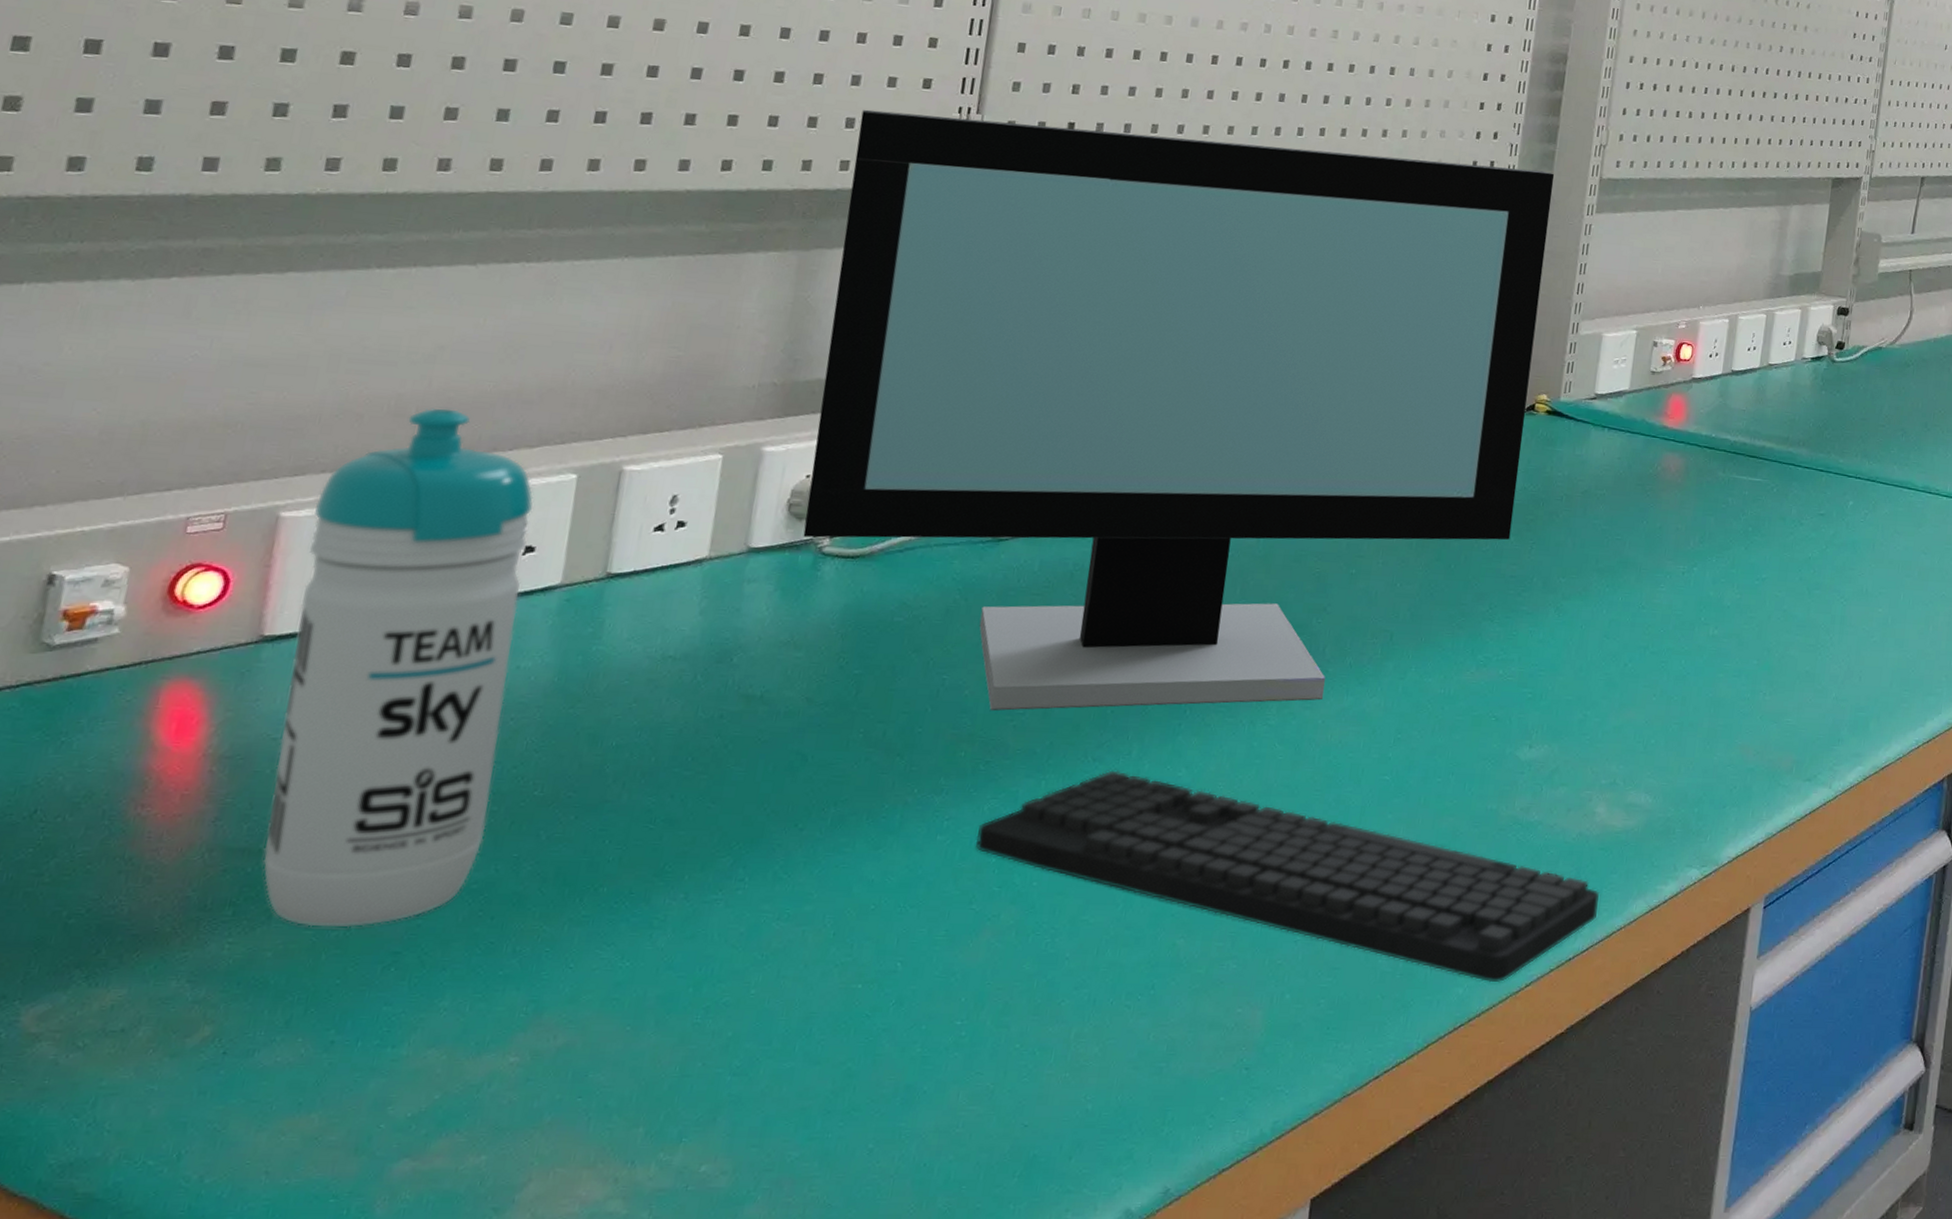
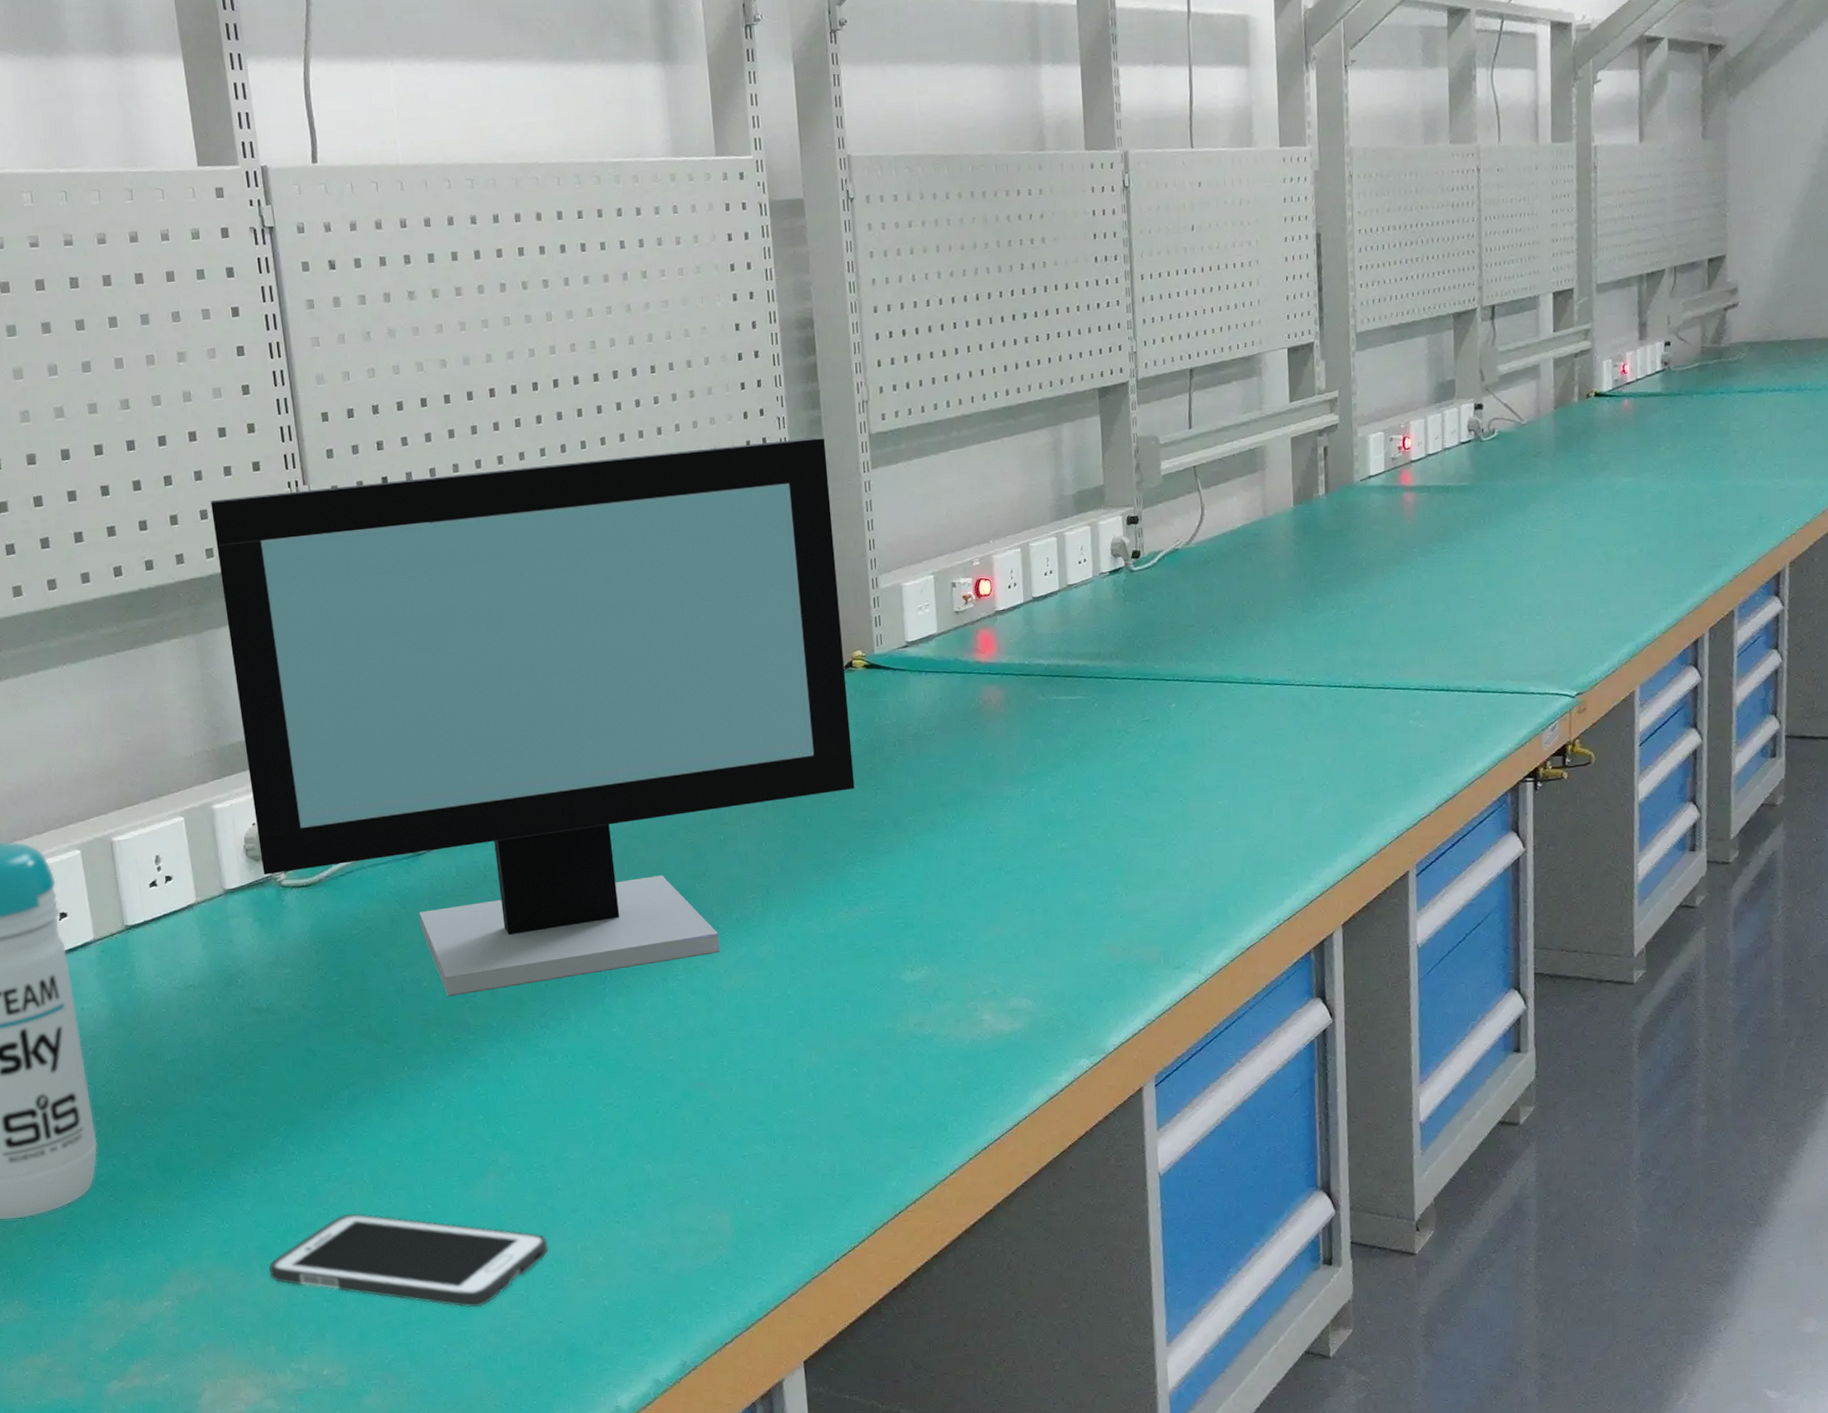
cell phone: none [664,963,1036,1099] -> present [268,1213,549,1308]
keyboard: present [976,770,1600,983] -> none [462,1033,1003,1175]

